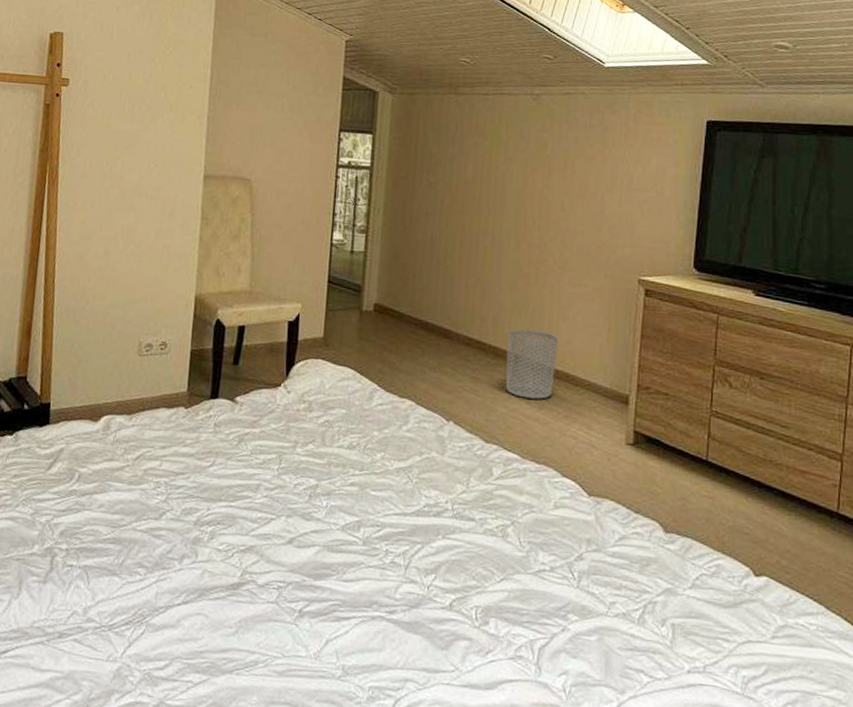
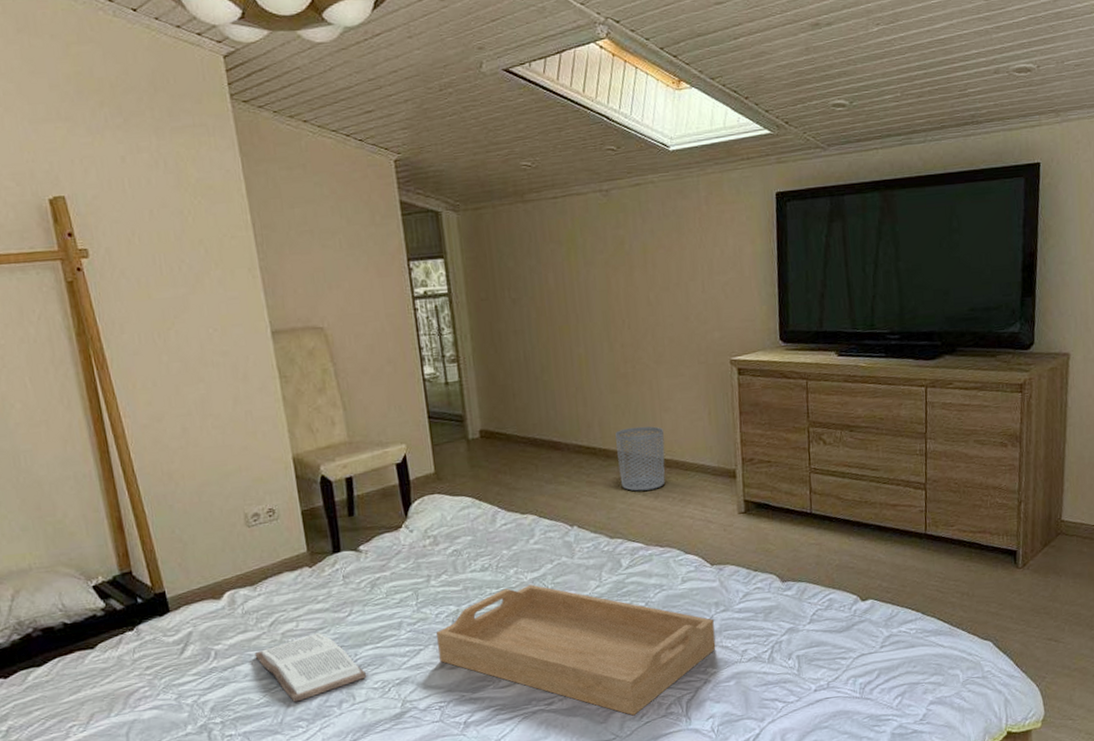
book: none [114,477,214,546] -> present [254,633,366,702]
serving tray: none [289,473,582,649] -> present [437,584,716,716]

